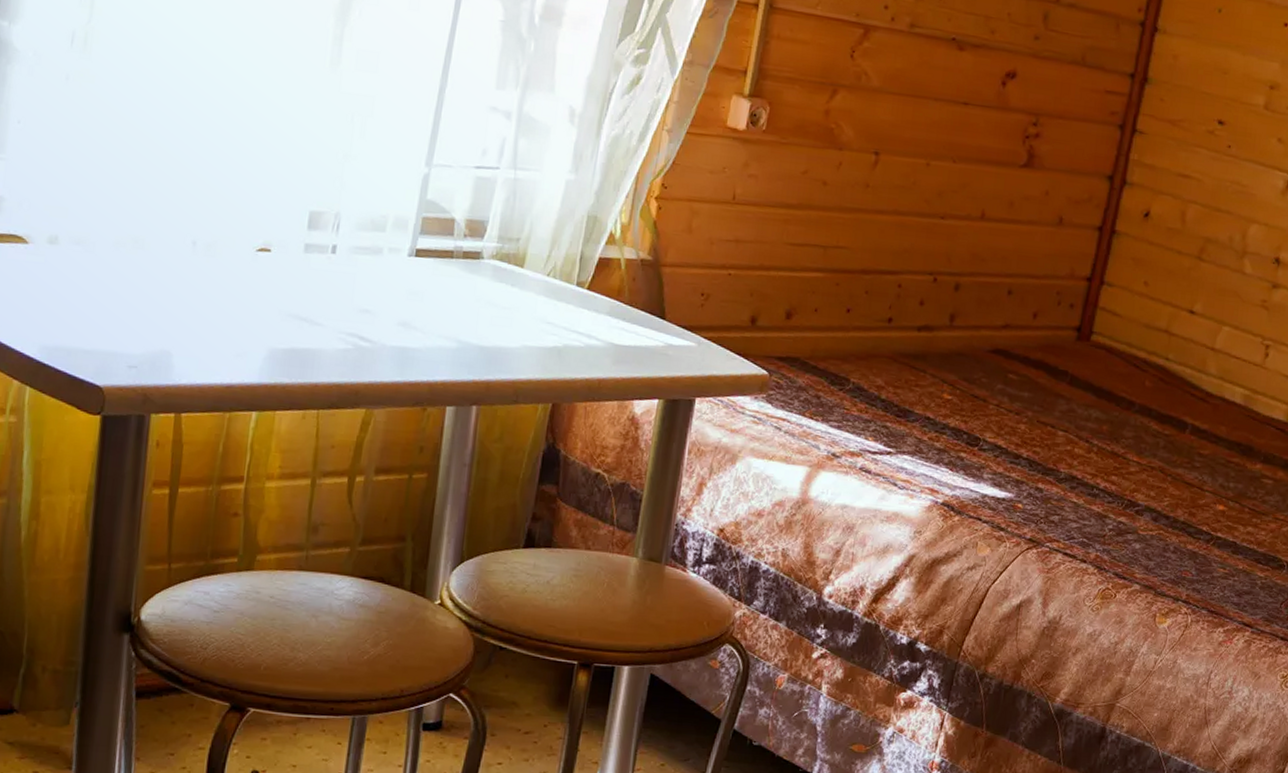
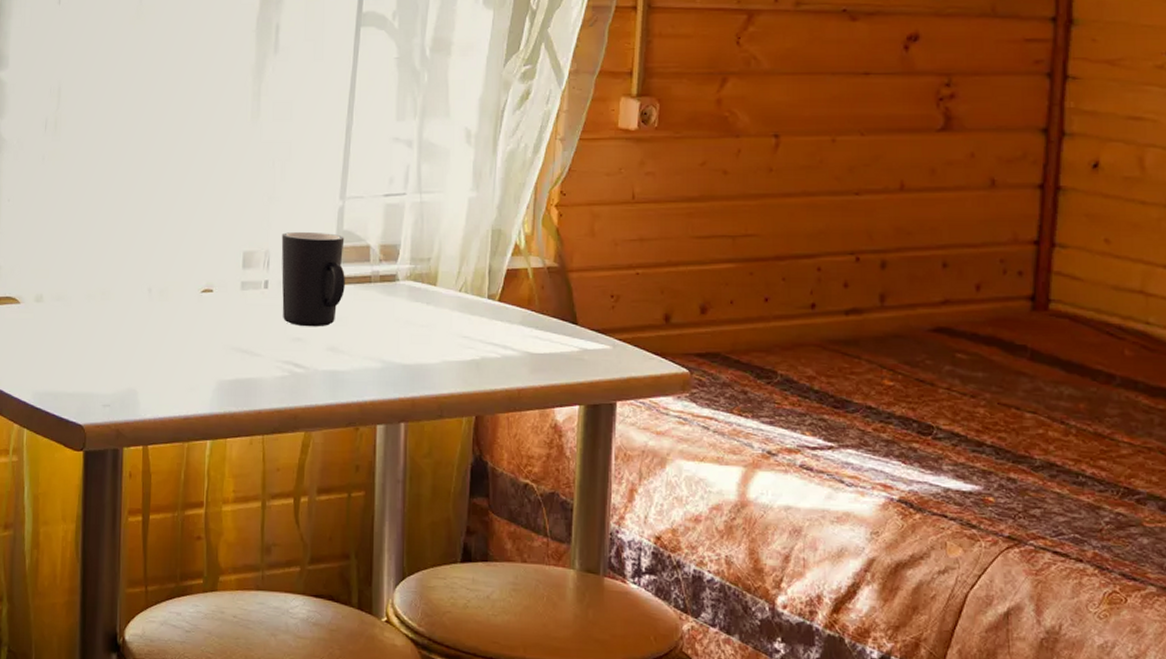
mug: none [350,195,428,300] -> present [281,231,345,327]

